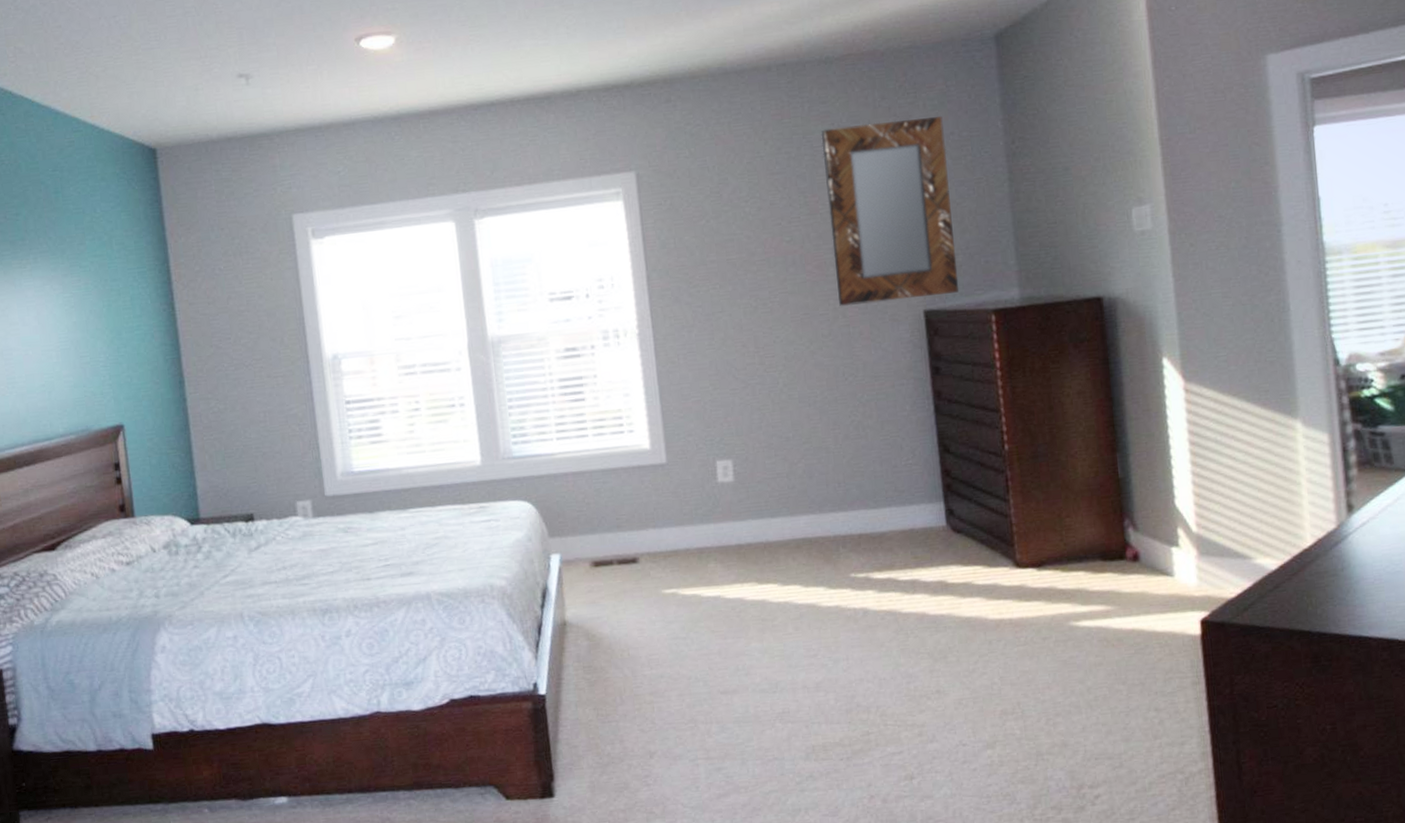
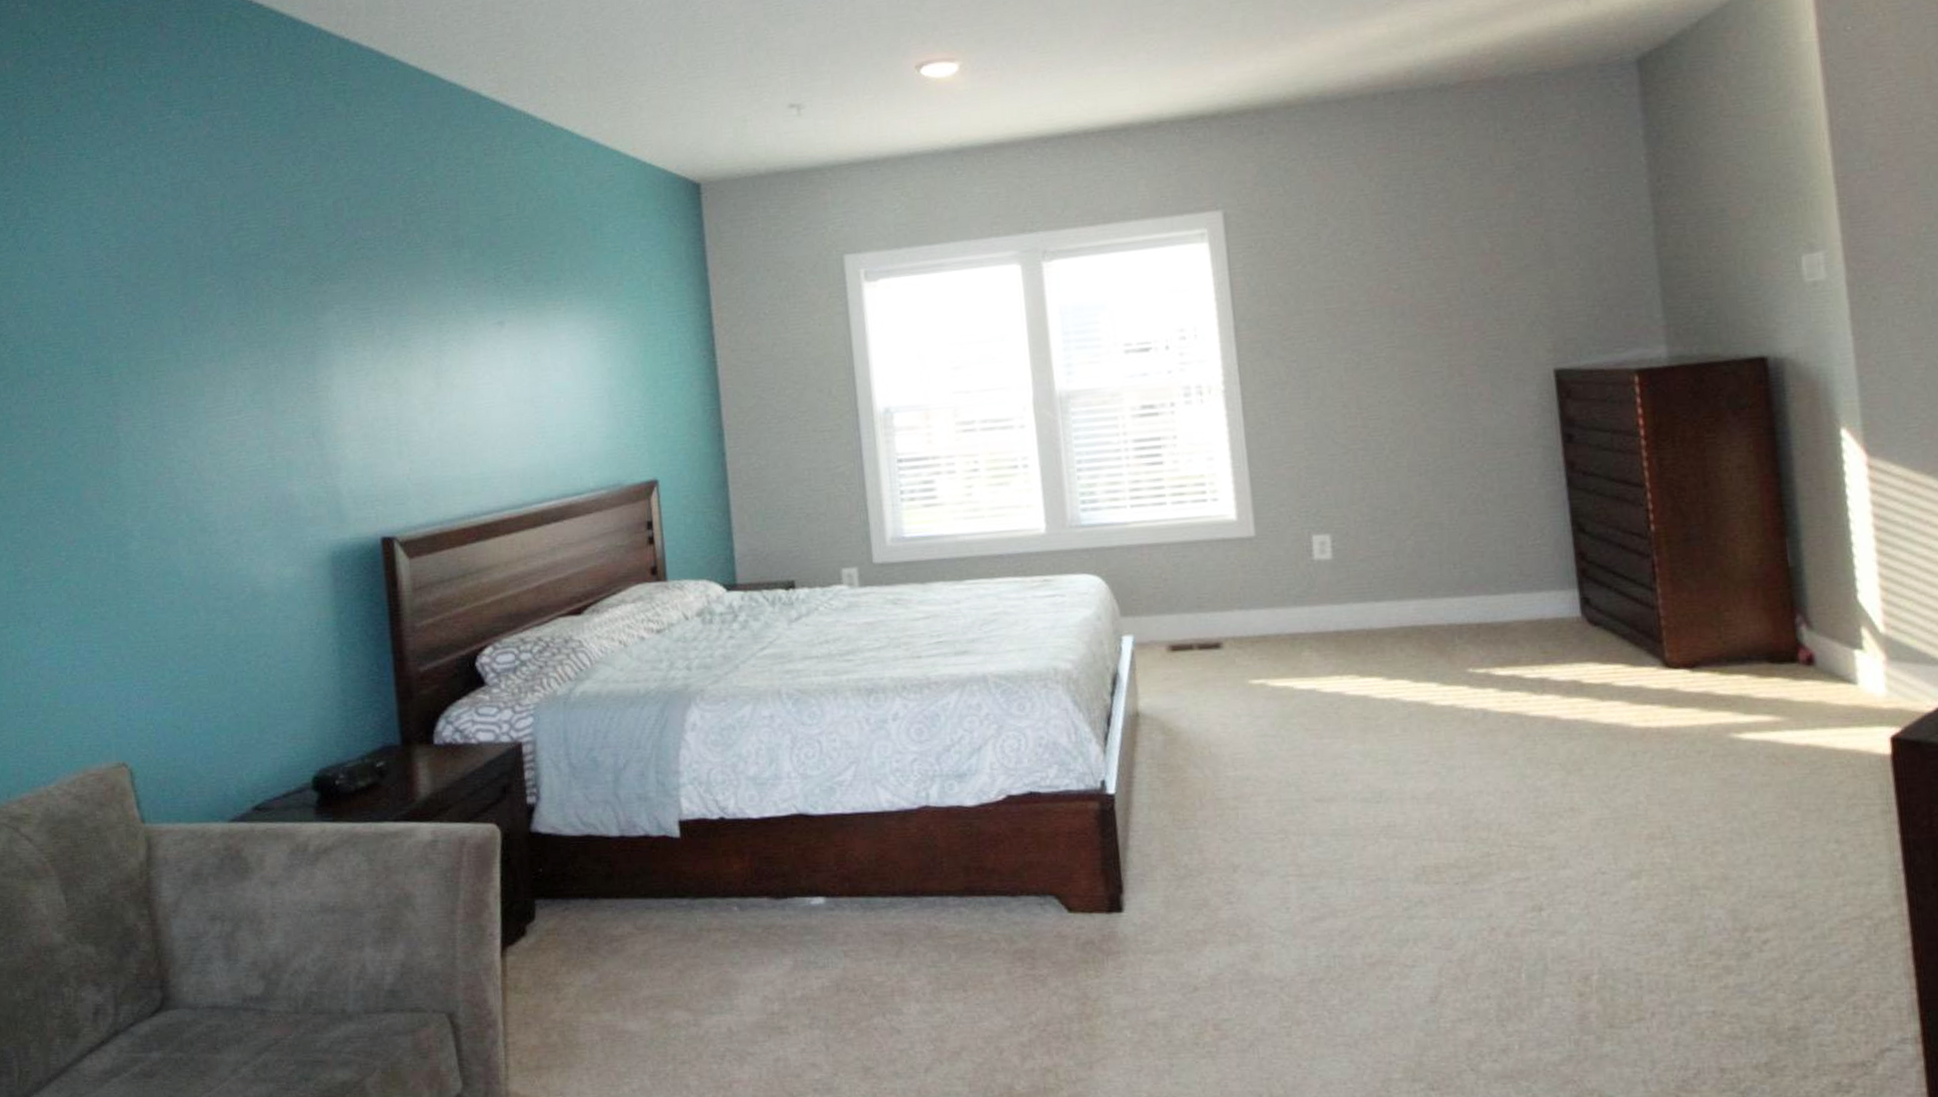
home mirror: present [821,115,960,307] -> none [1434,149,1596,364]

